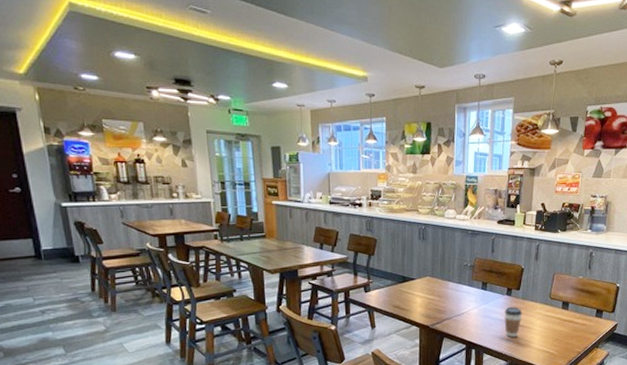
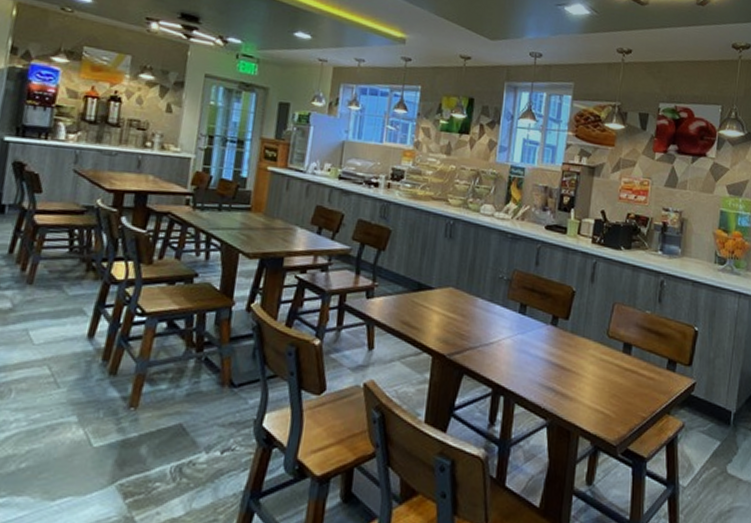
coffee cup: present [504,307,522,337] -> none [546,342,571,385]

